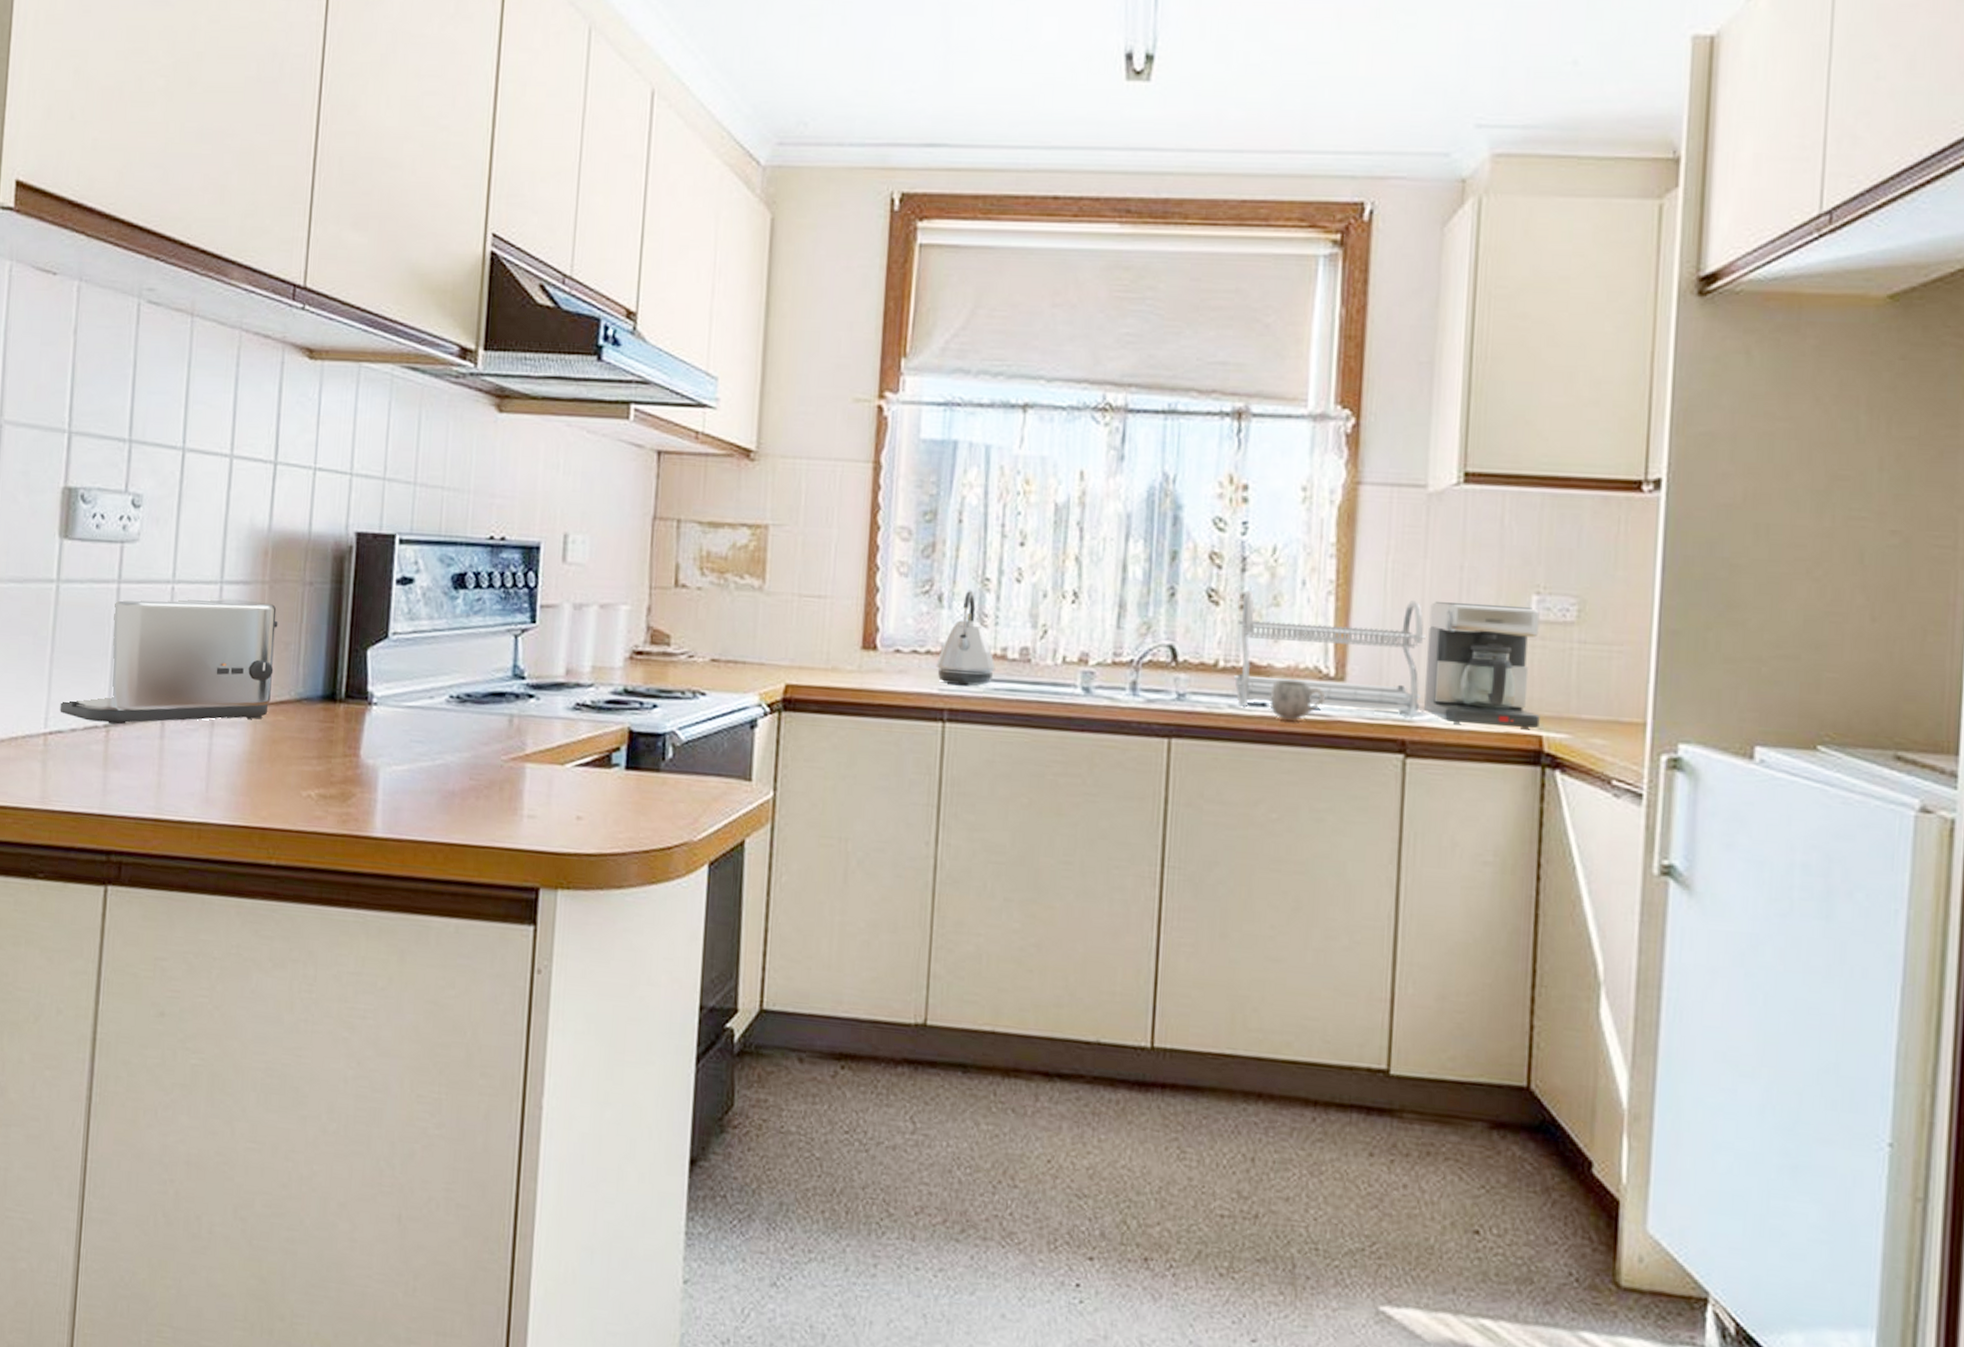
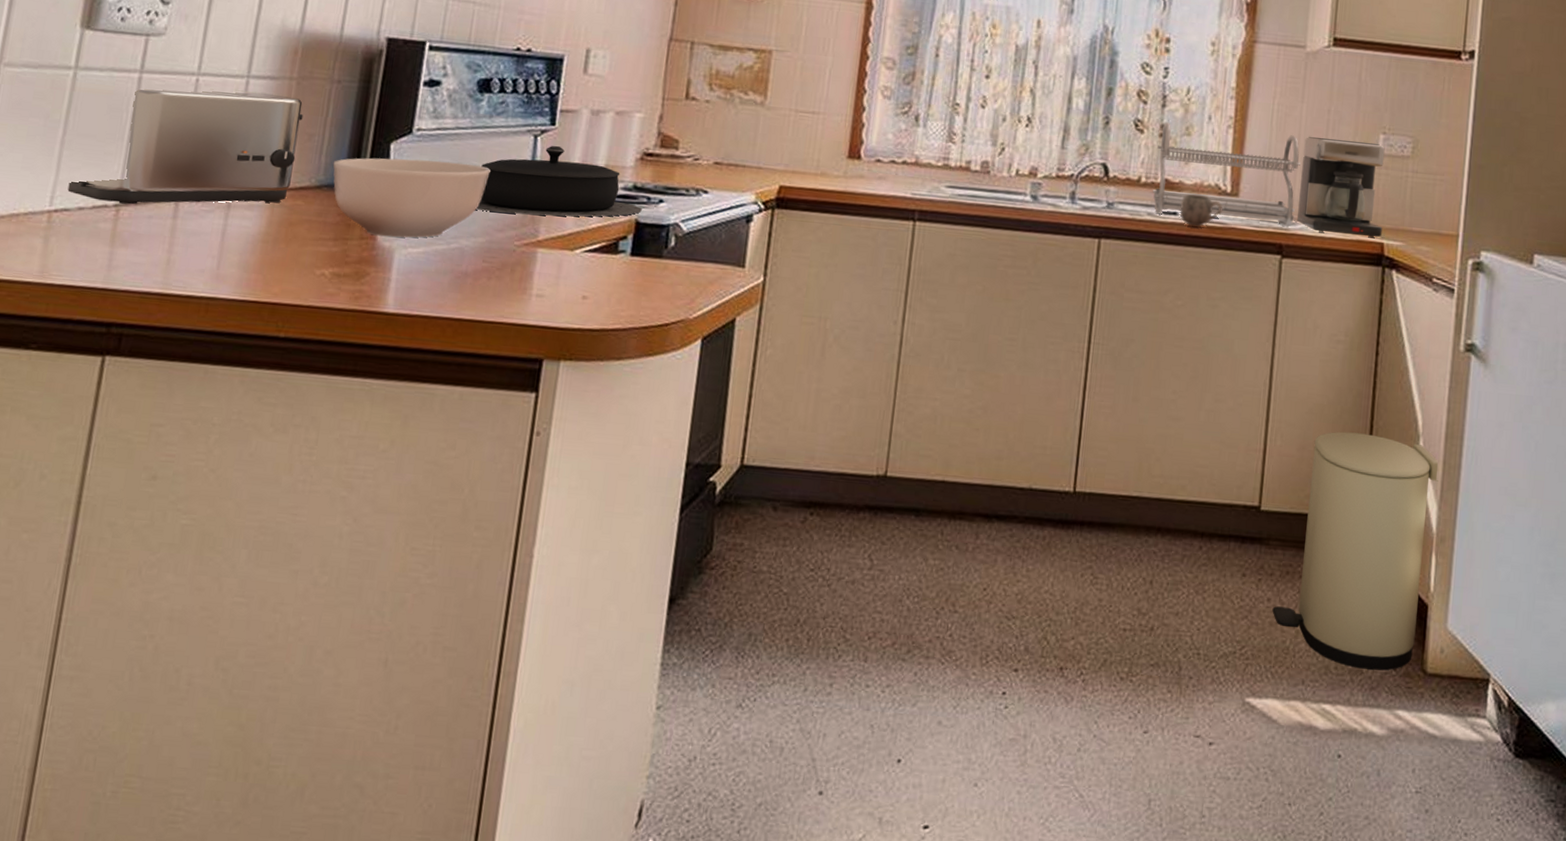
bowl: none [311,666,471,754] -> present [333,158,491,238]
cooking pot: none [459,646,635,727] -> present [476,145,642,217]
kettle: present [936,590,996,686] -> none [910,112,961,192]
pedal bin: none [1410,977,1629,1281] -> present [1272,431,1439,671]

